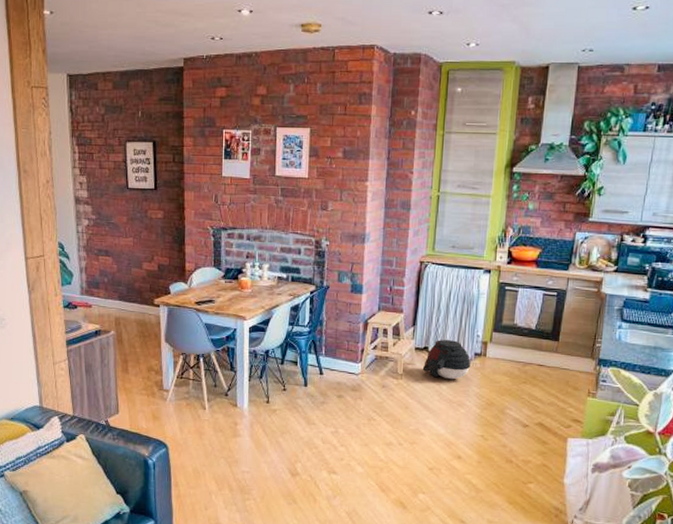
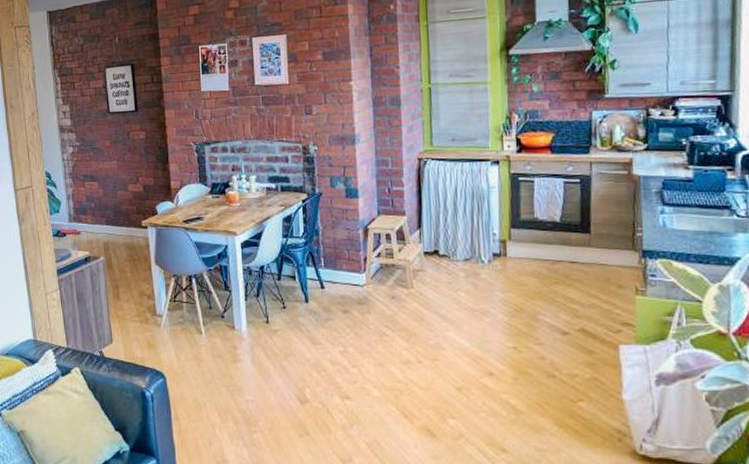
helmet: present [422,340,471,380] -> none [435,241,491,285]

